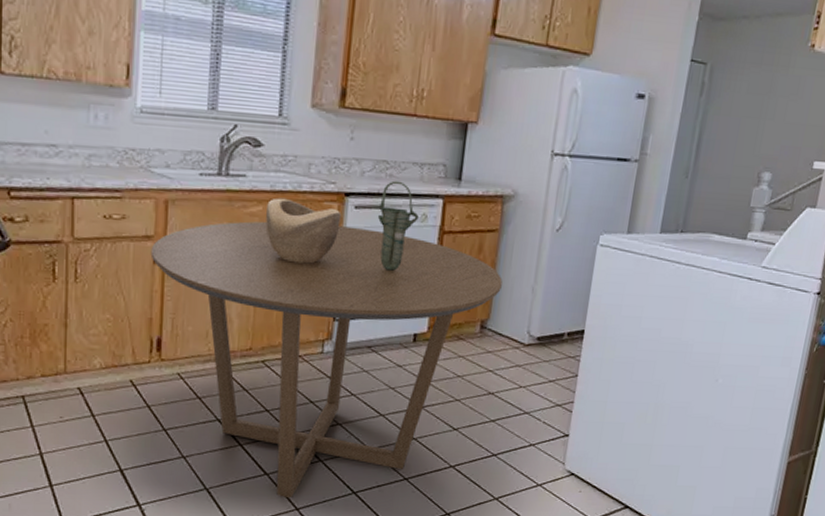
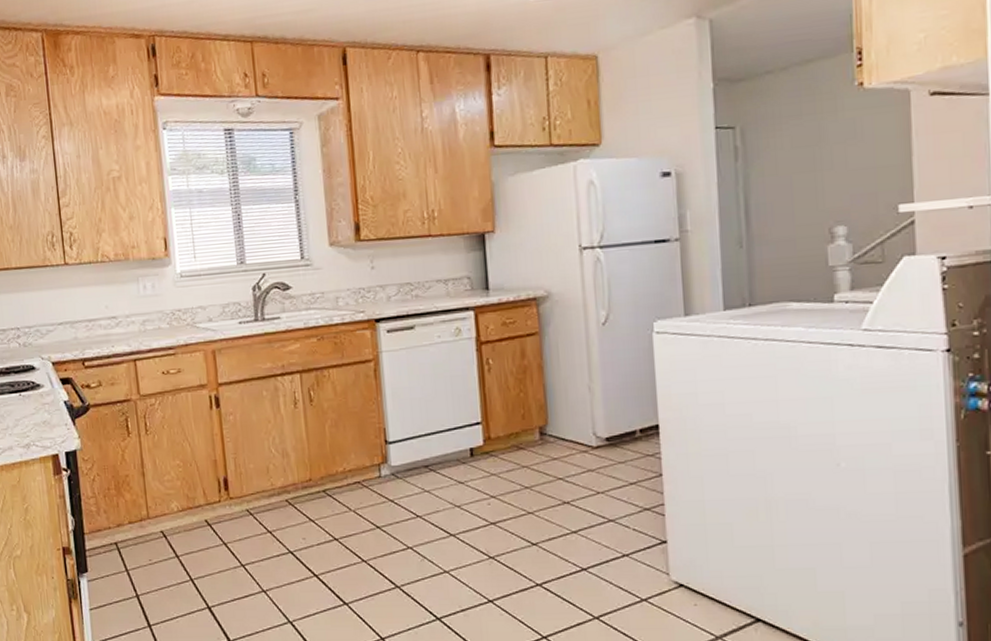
dining table: present [150,221,503,499] -> none [206,350,554,628]
decorative bowl: present [265,198,341,264] -> none [304,333,376,393]
vase: present [377,180,419,271] -> none [410,300,452,388]

